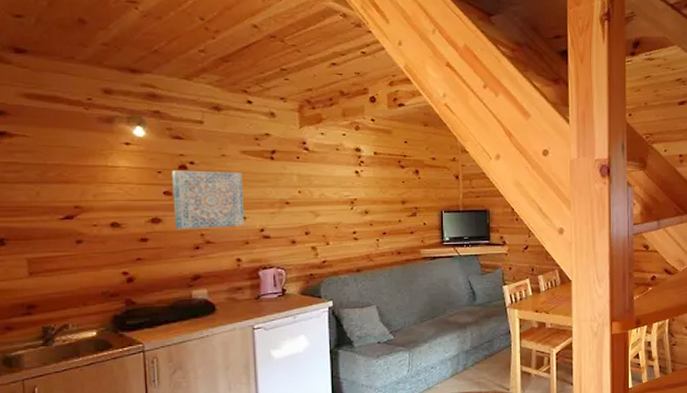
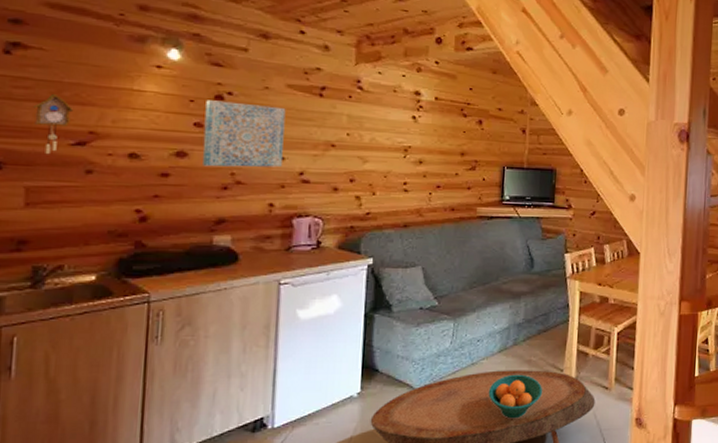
cuckoo clock: none [25,174,60,230] -> present [34,93,74,155]

